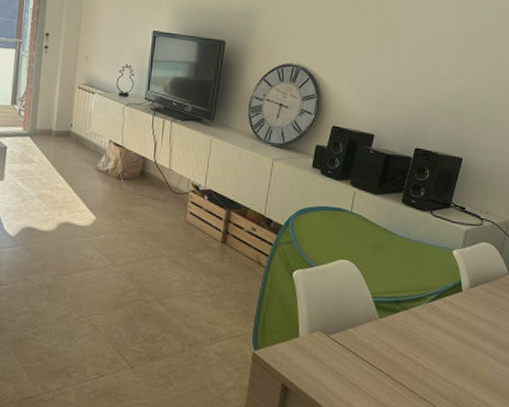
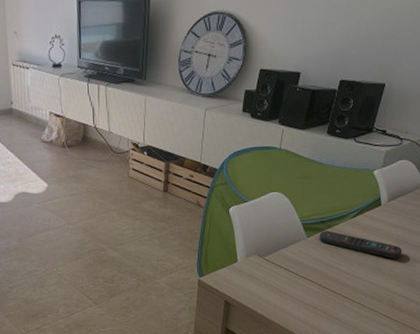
remote control: none [393,313,488,358] -> present [319,230,403,259]

